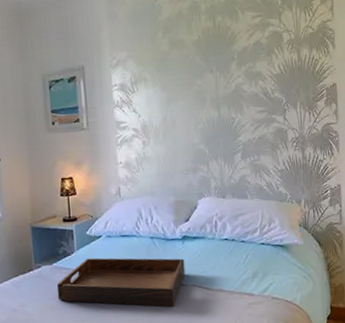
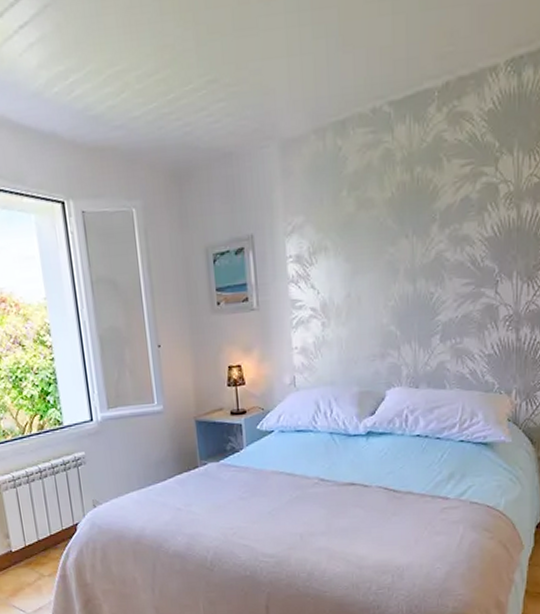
serving tray: present [56,258,185,307] -> none [224,455,369,510]

